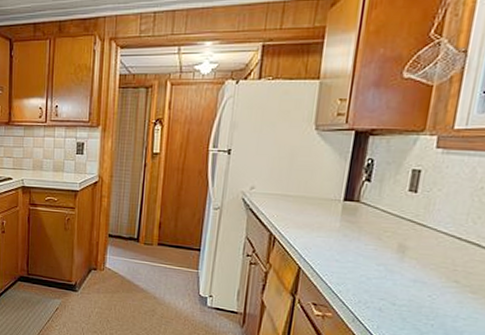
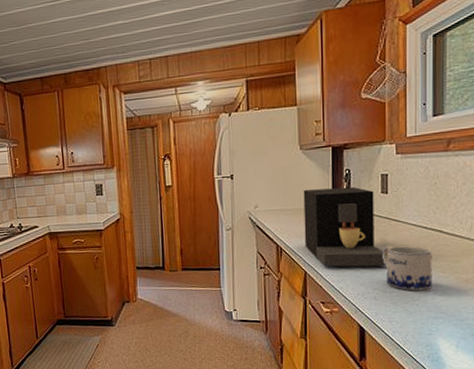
coffee maker: none [303,175,401,275] -> present [303,186,386,267]
mug: none [397,253,463,311] -> present [382,246,432,291]

